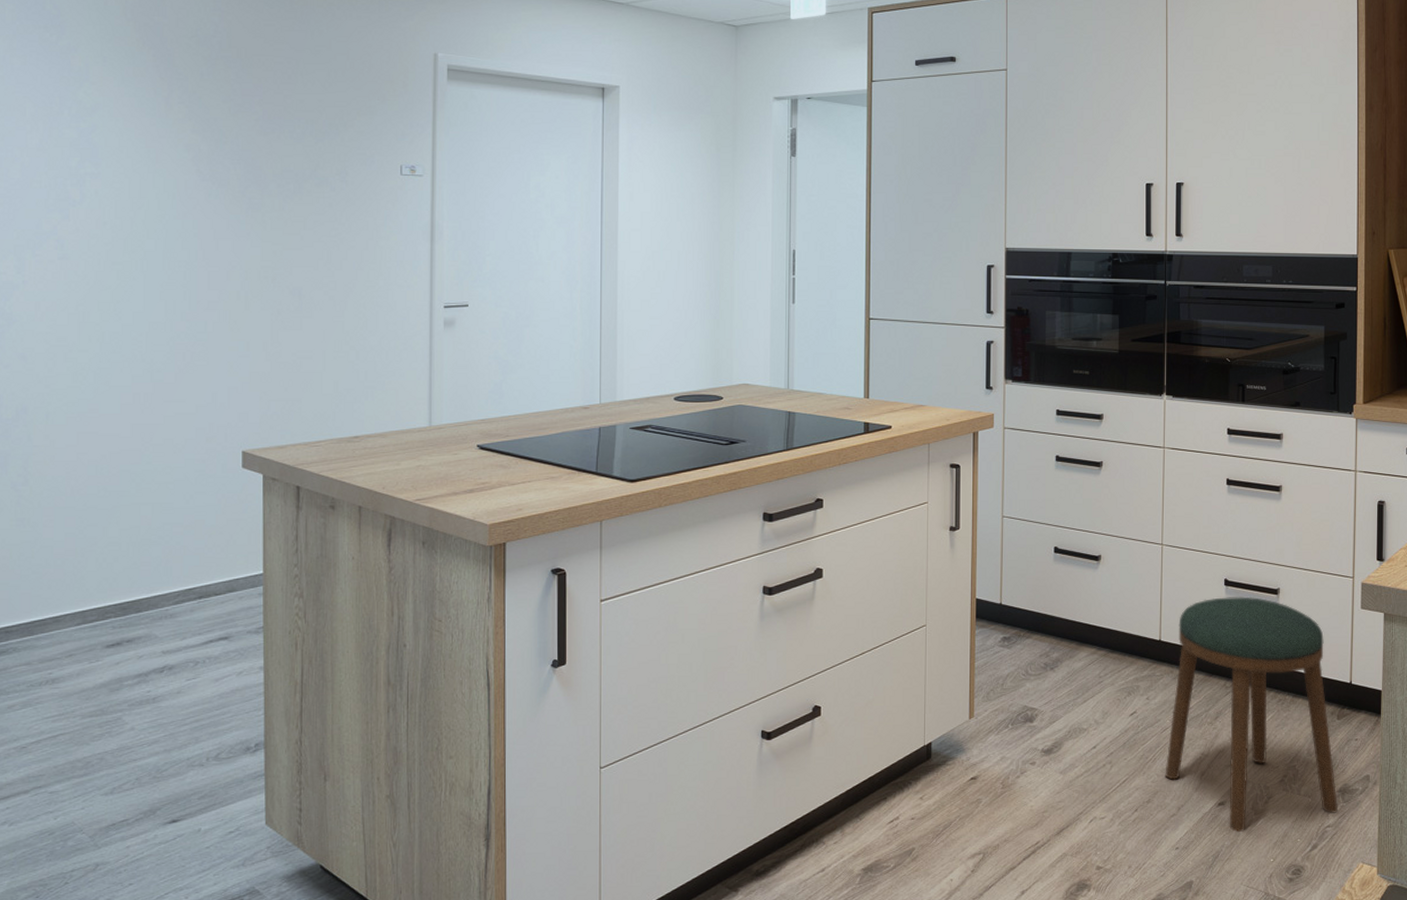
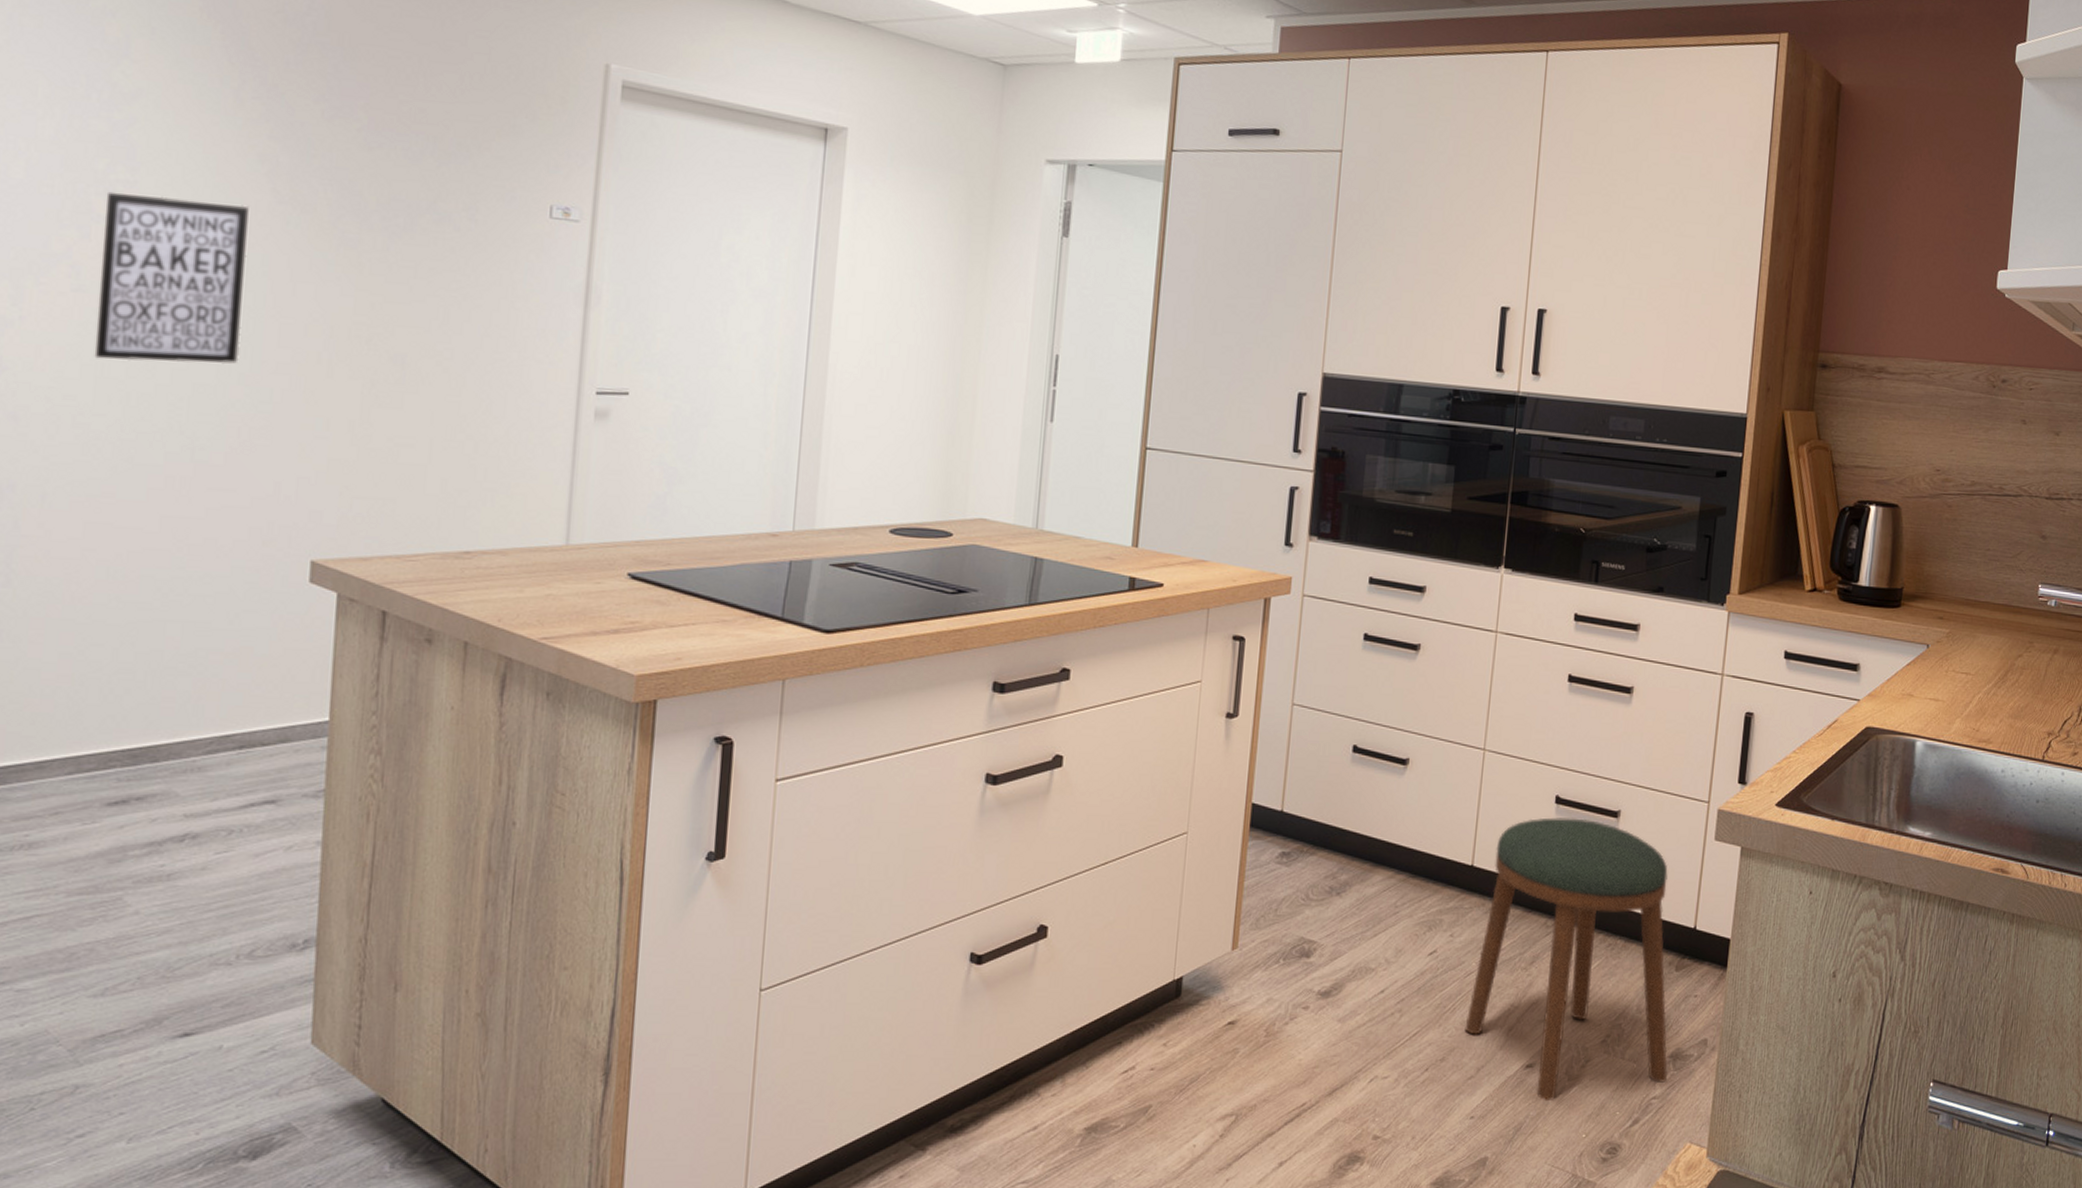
wall art: none [77,182,182,309] -> present [94,191,249,364]

